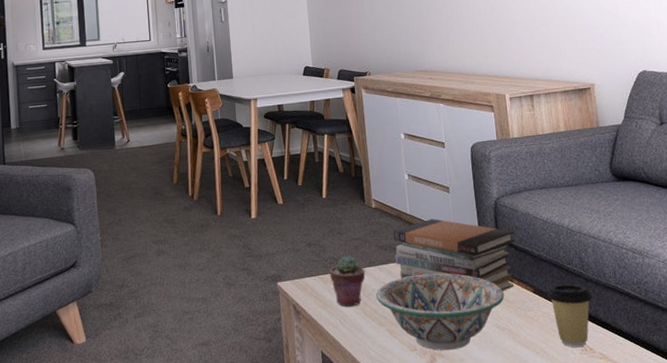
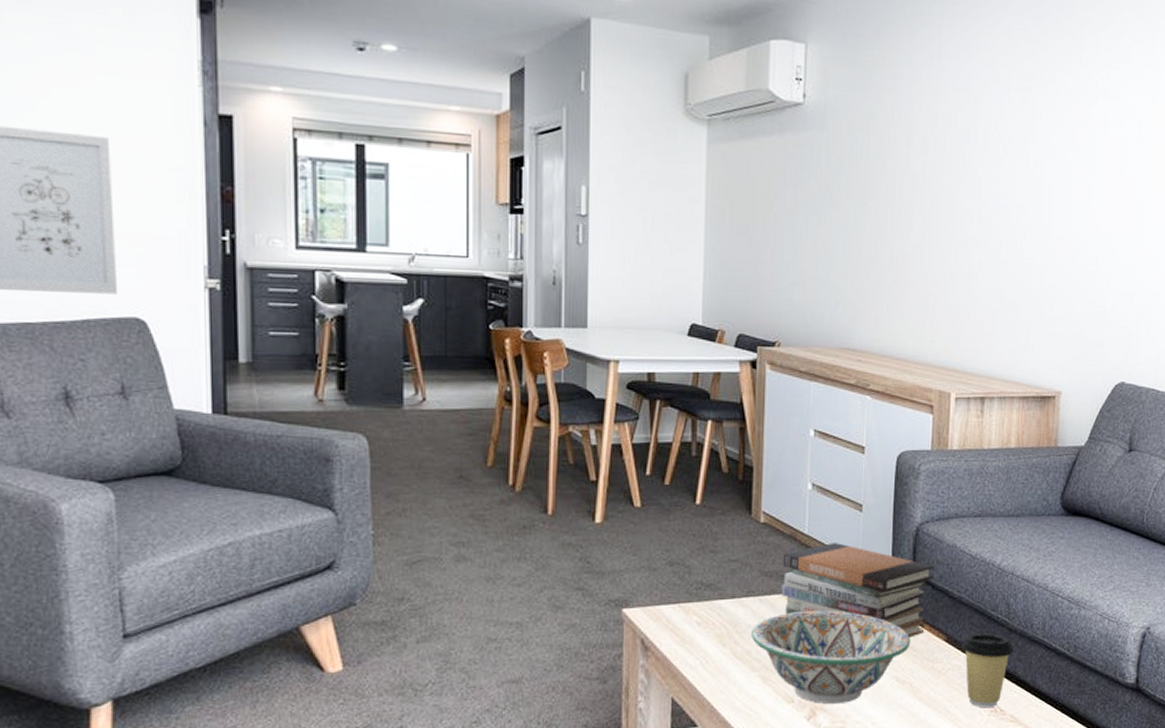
potted succulent: present [330,255,366,307] -> none [694,581,741,645]

